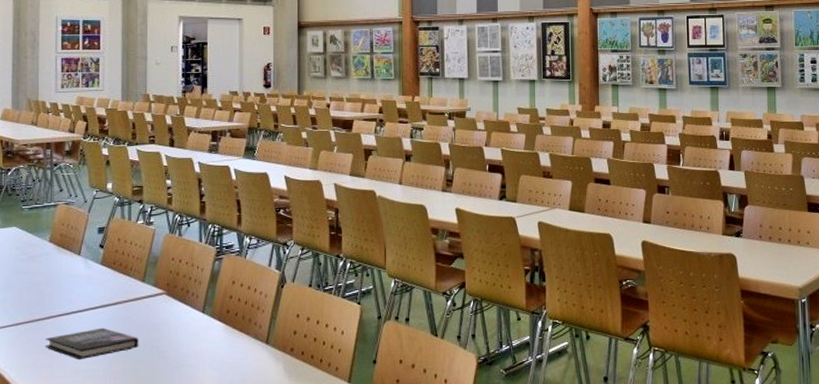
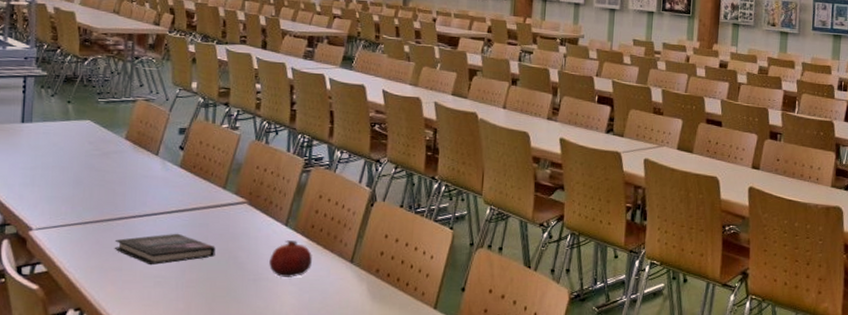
fruit: none [190,326,229,362] -> present [269,240,312,277]

